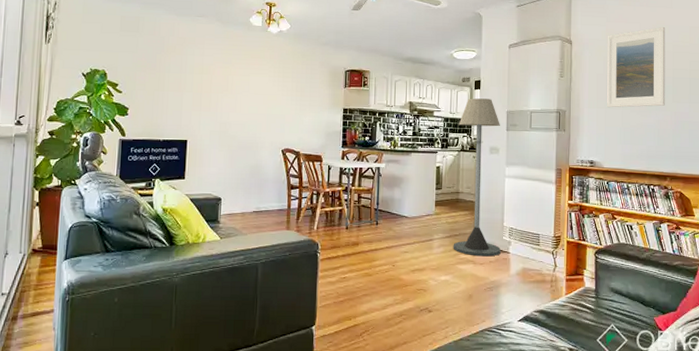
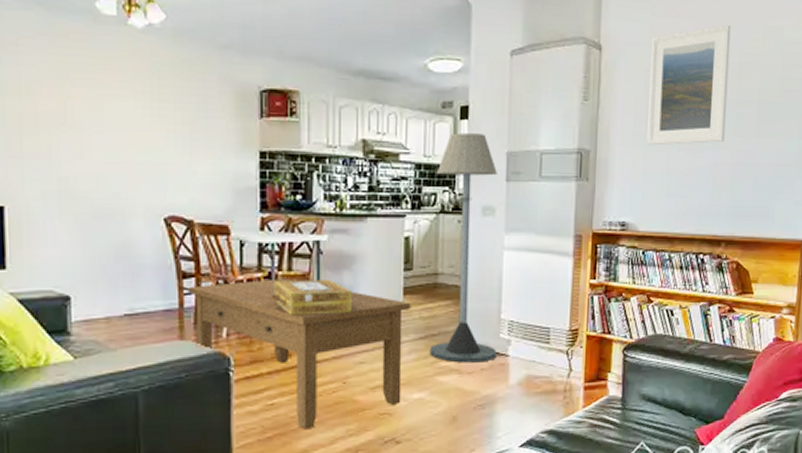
coffee table: none [293,191,440,297] -> present [187,278,411,430]
decorative box: none [346,193,400,217] -> present [271,279,352,316]

